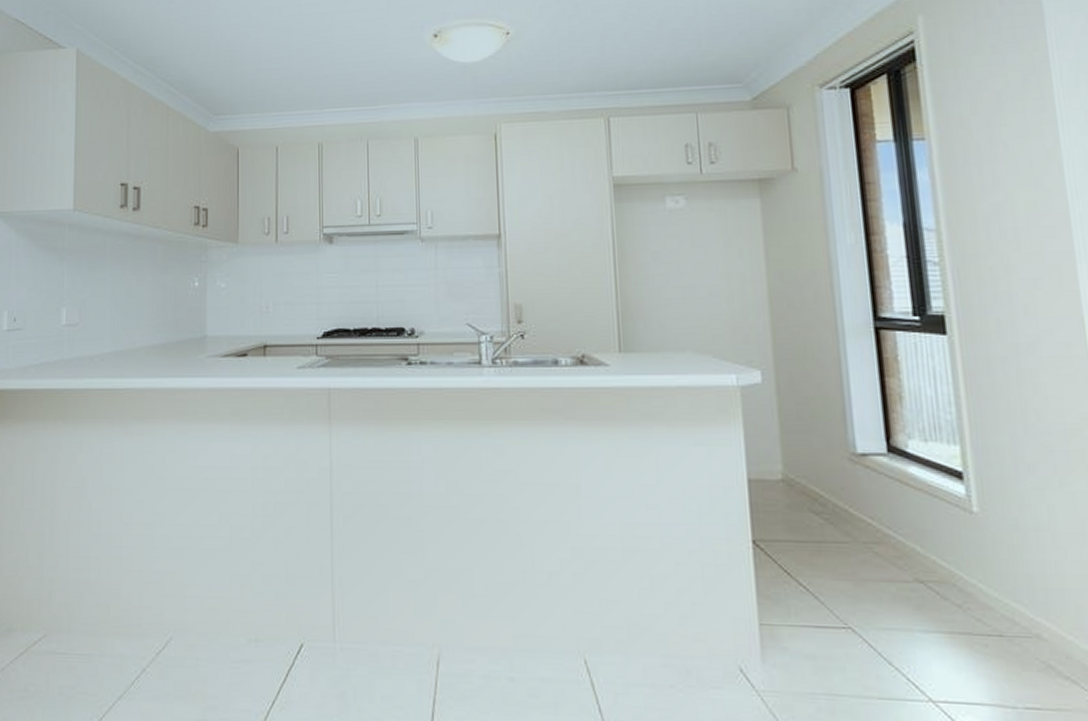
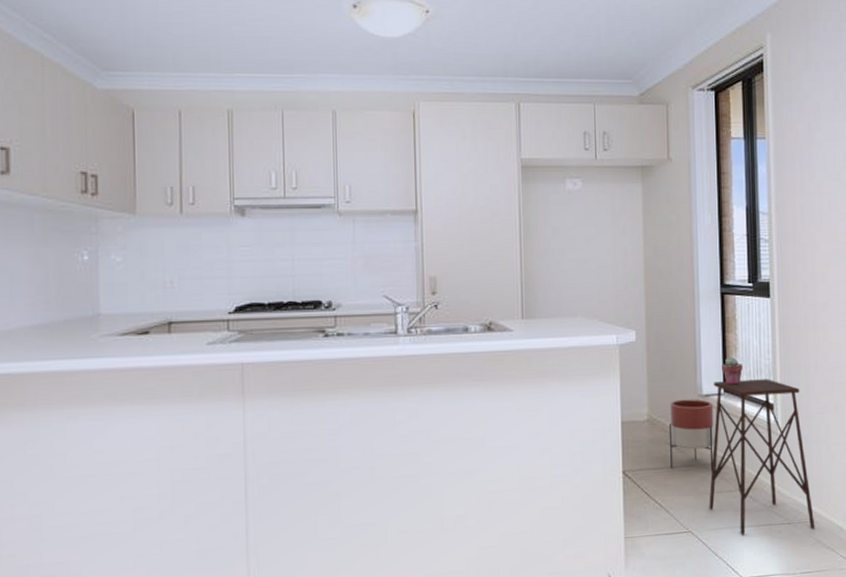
planter: none [812,457,879,551] -> present [670,399,714,470]
side table: none [870,438,1043,649] -> present [709,379,815,535]
potted succulent: none [881,407,913,443] -> present [721,356,743,385]

